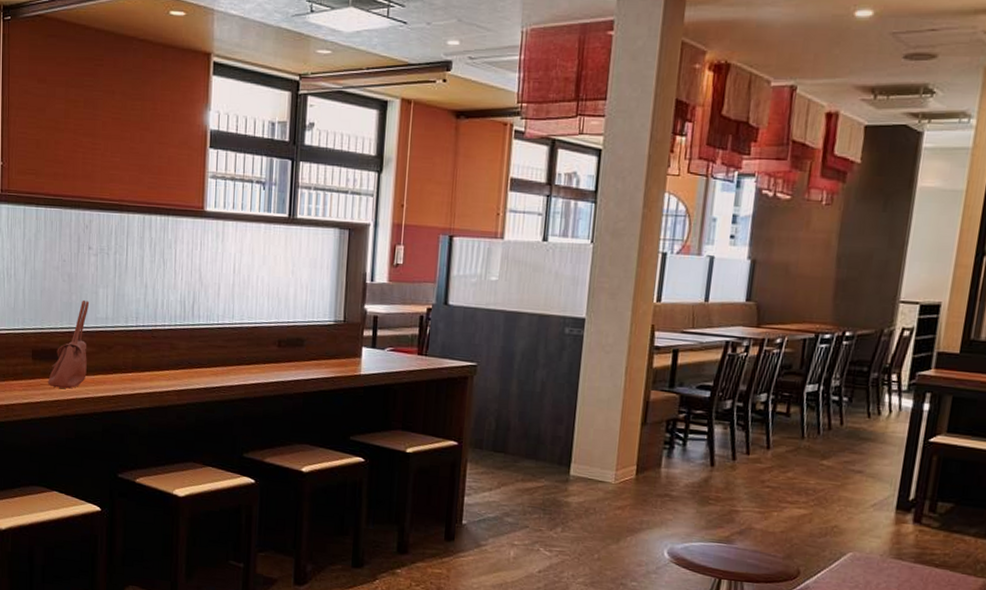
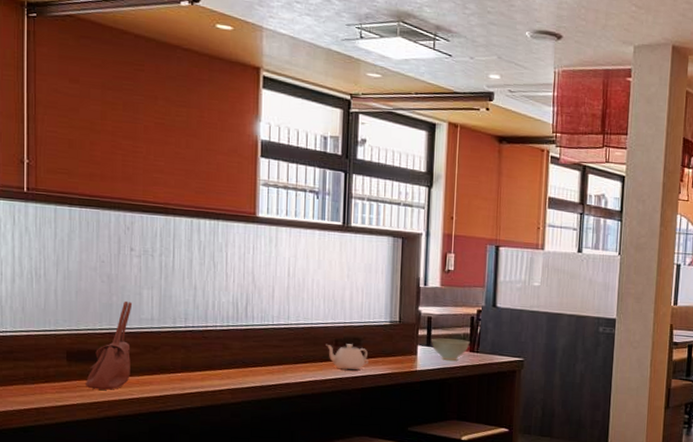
teapot: none [269,344,311,374] -> present [326,343,368,371]
bowl: none [376,339,419,365] -> present [430,338,470,361]

